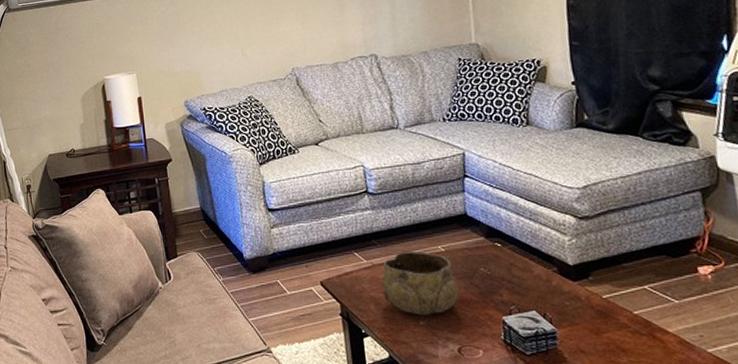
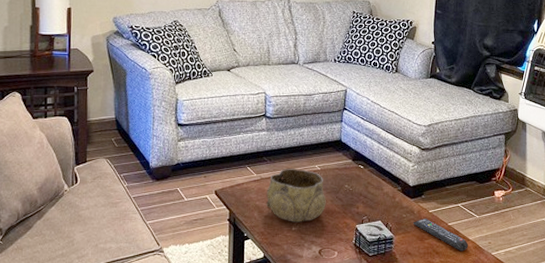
remote control: none [582,305,670,348] -> present [413,218,469,252]

